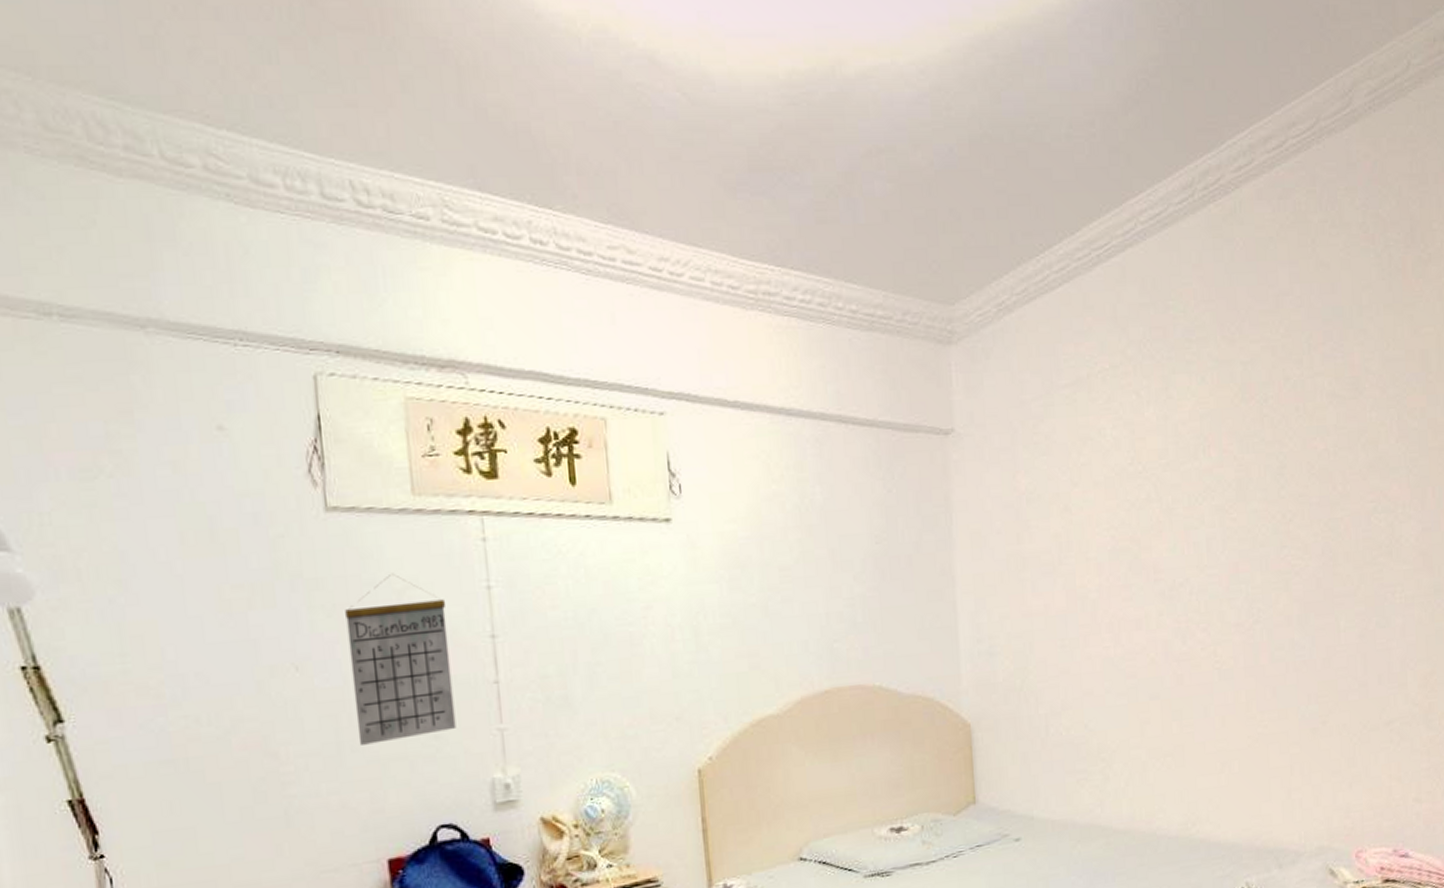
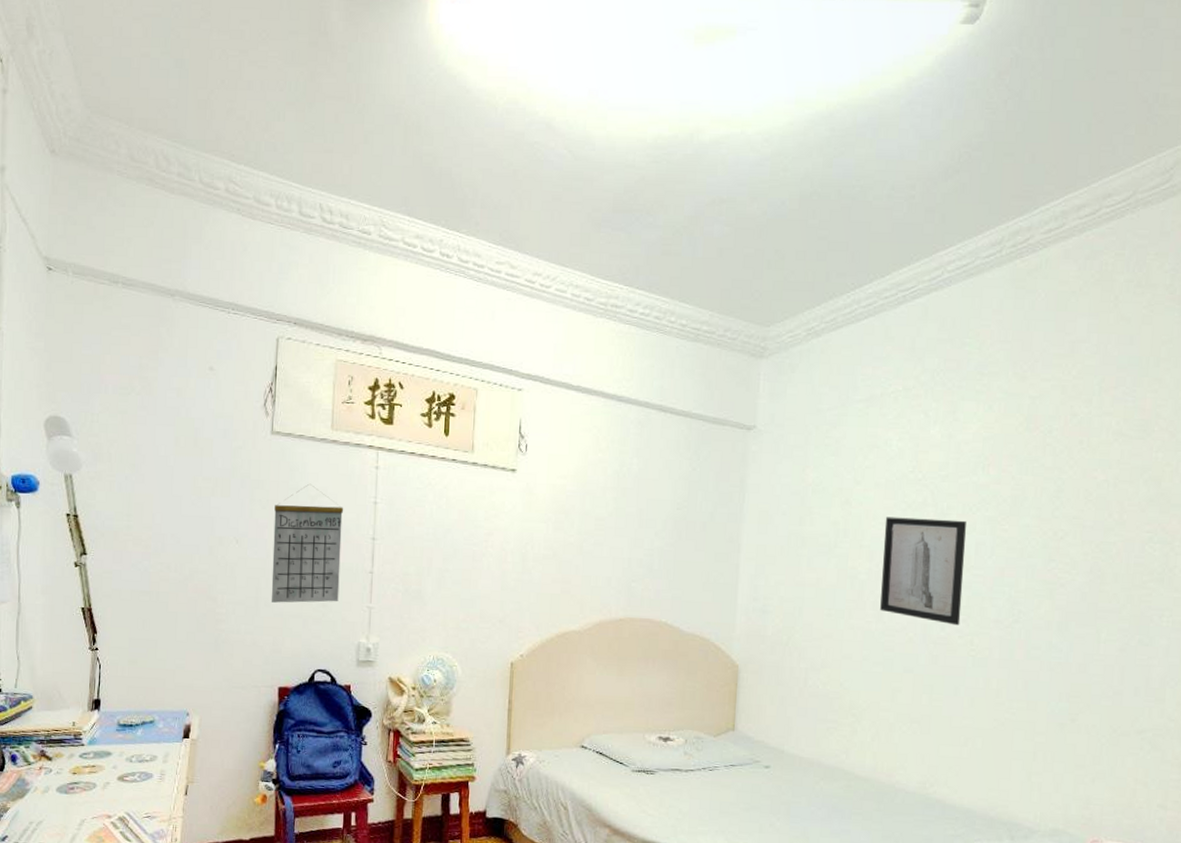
wall art: none [1109,513,1201,637] -> present [880,517,966,626]

